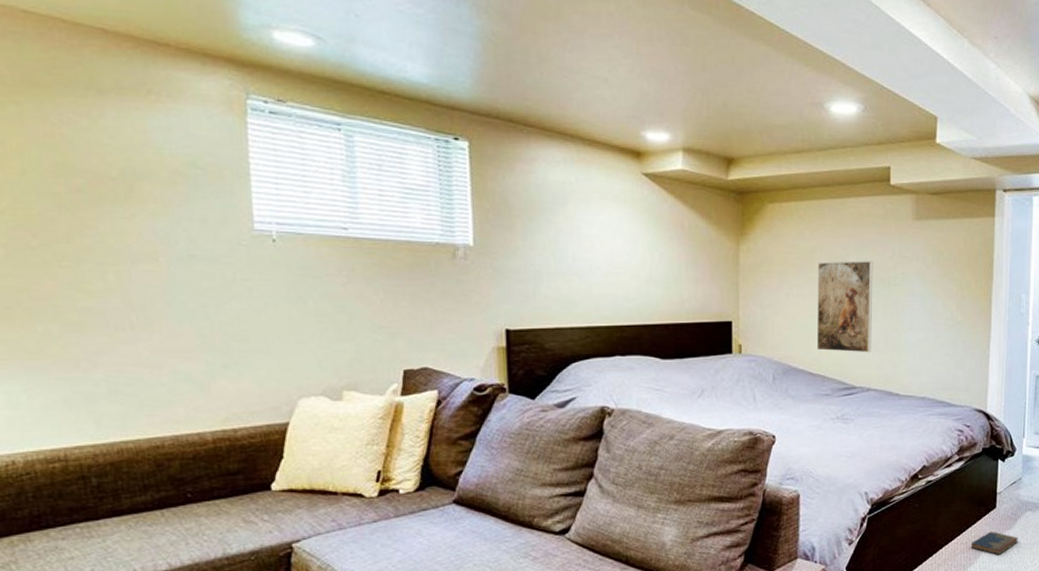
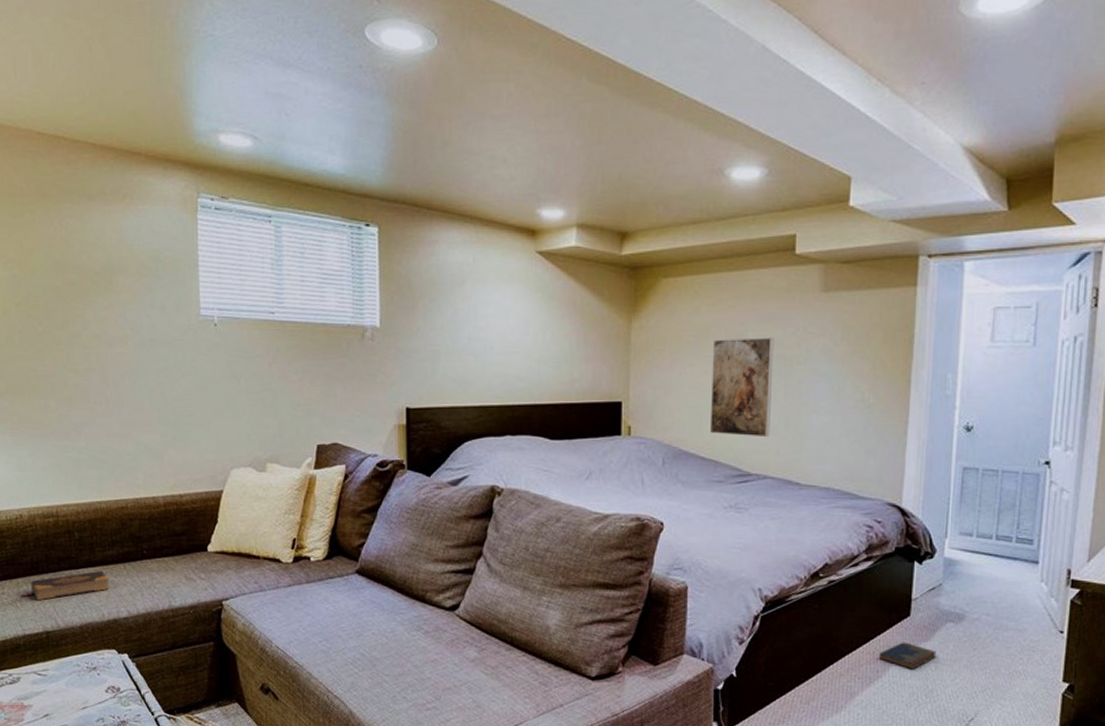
book: none [17,519,143,561] -> present [22,570,110,601]

